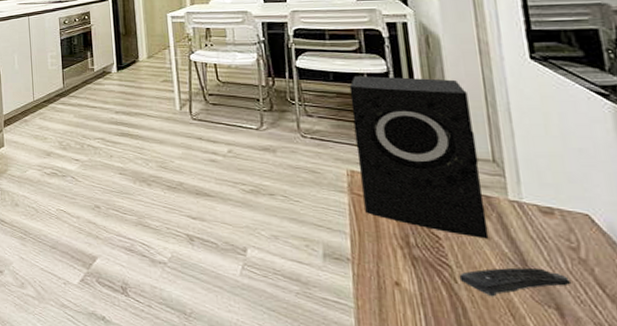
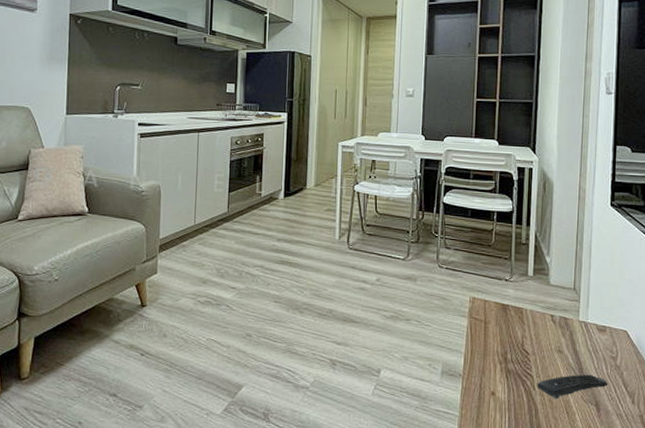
speaker: present [349,75,489,239] -> none [478,213,565,353]

